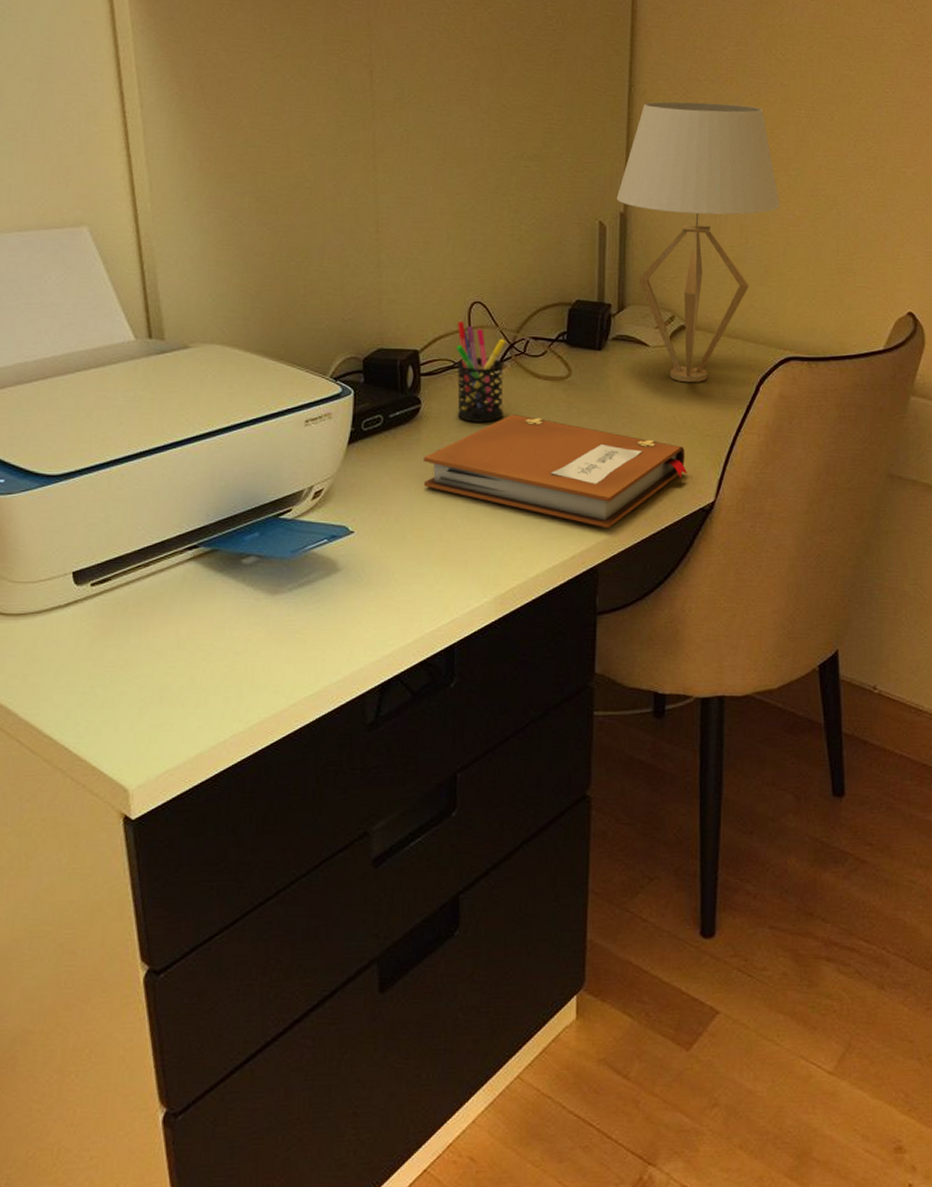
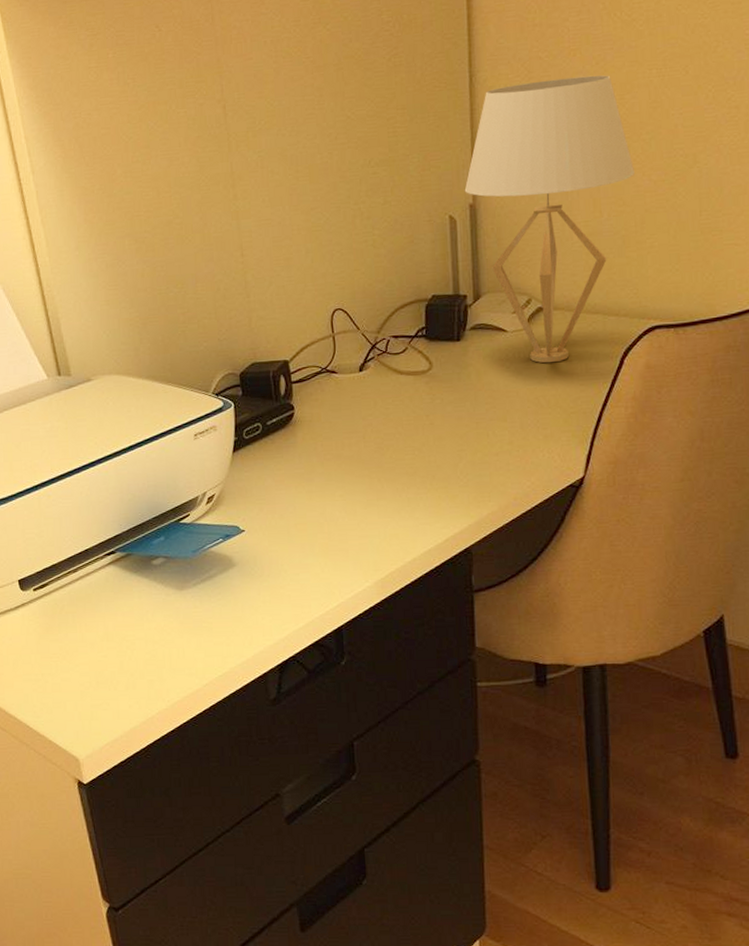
notebook: present [424,414,687,529] -> none [301,410,554,511]
pen holder: present [456,320,506,423] -> none [322,328,371,422]

